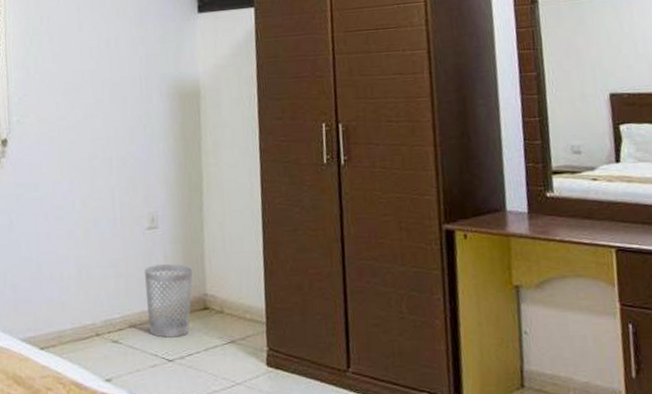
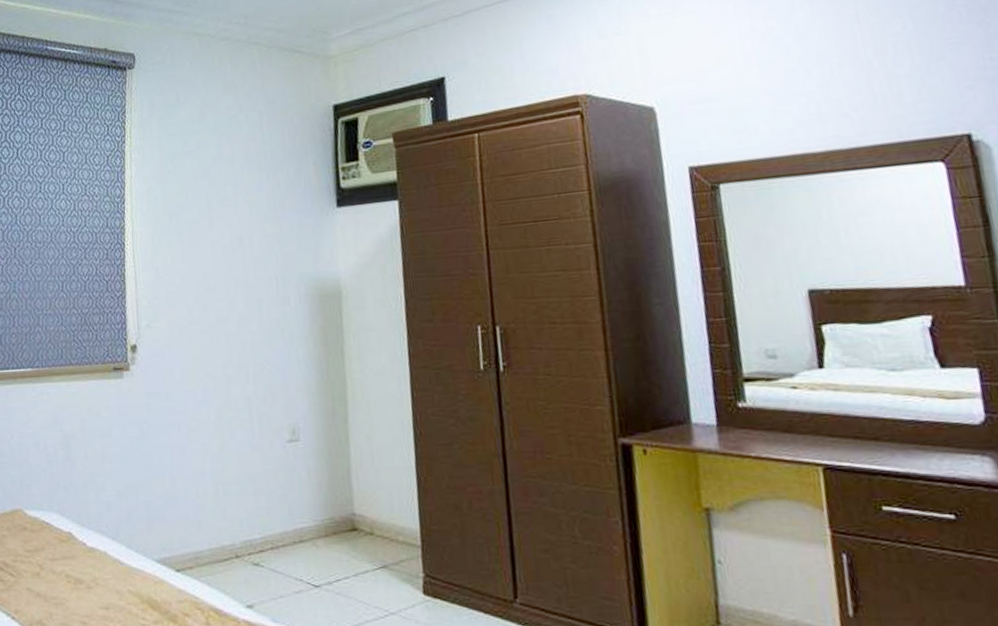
wastebasket: present [144,264,193,338] -> none [286,480,339,561]

